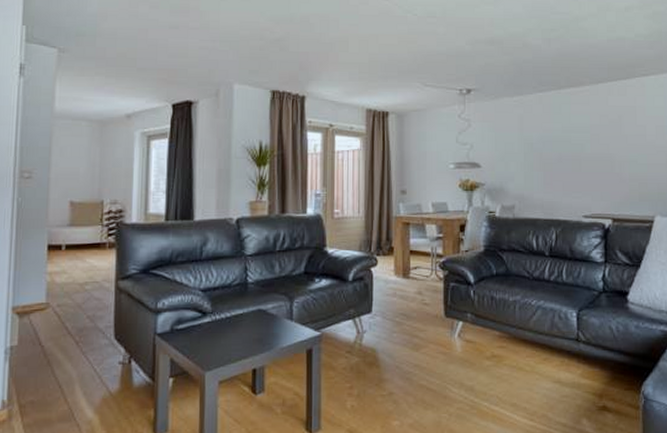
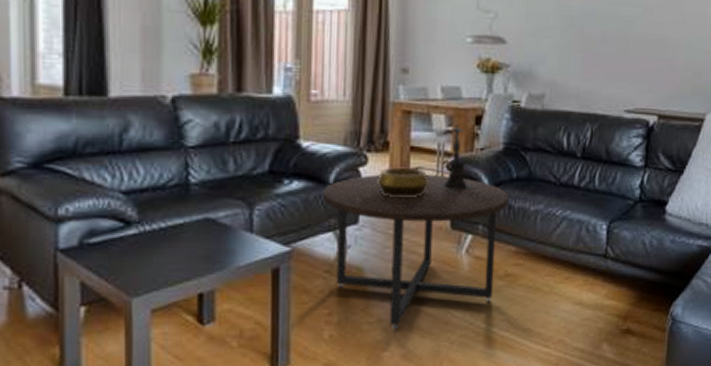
coffee table: none [343,273,491,402] -> present [322,174,509,330]
decorative bowl: none [384,267,426,292] -> present [375,167,430,199]
candle holder: none [429,233,465,286] -> present [433,125,478,191]

